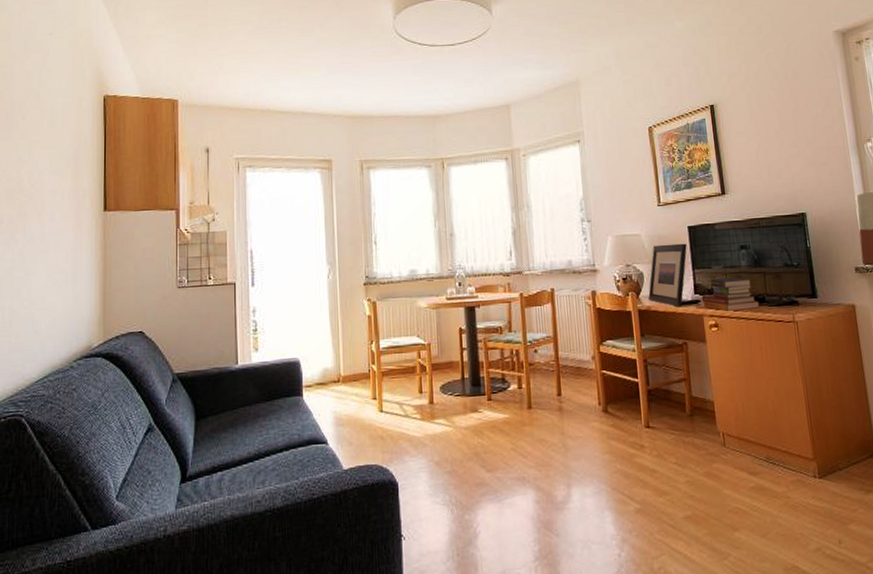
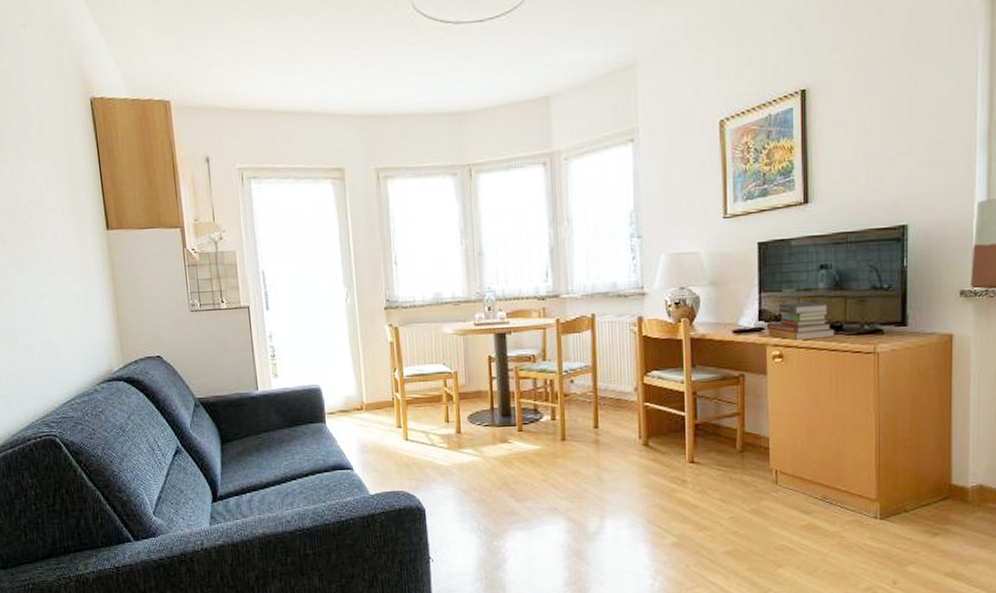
picture frame: present [648,243,687,306] -> none [704,262,755,334]

